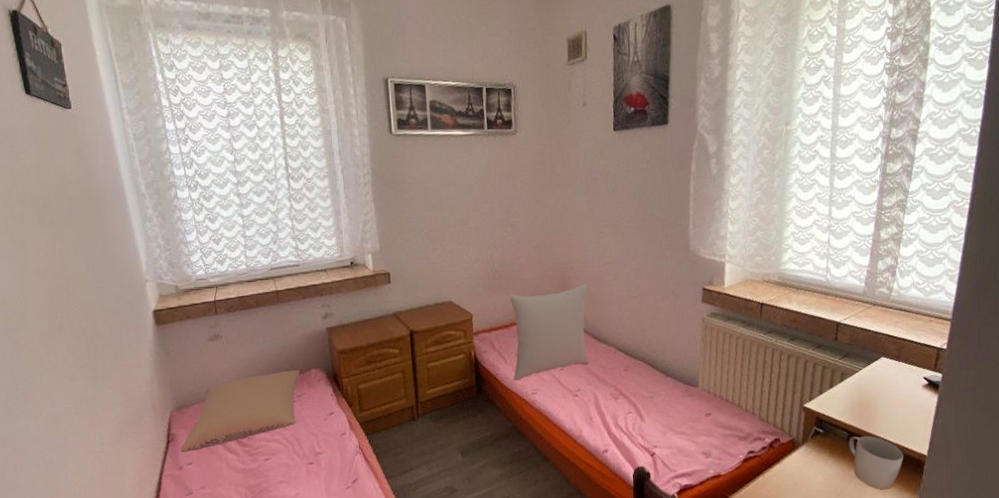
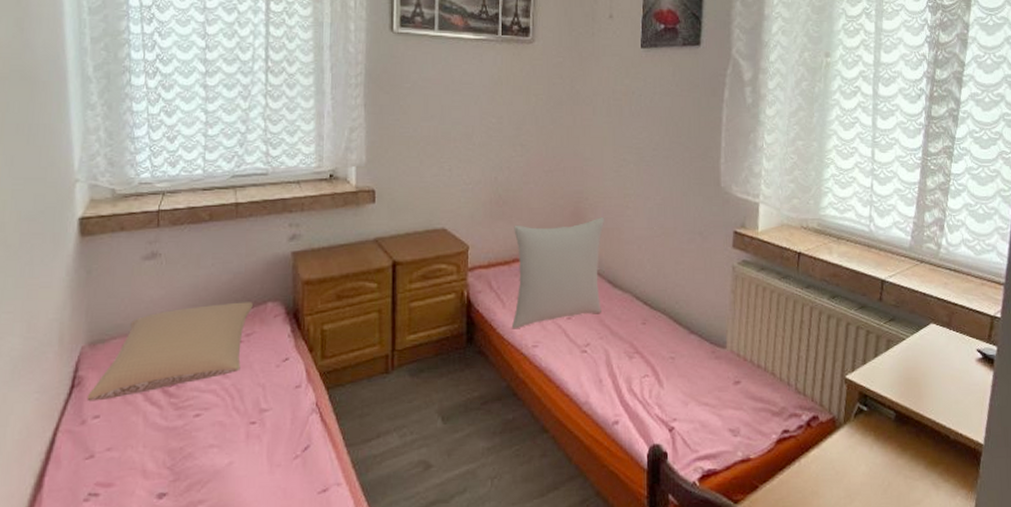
mug: present [849,435,904,490] -> none [896,417,958,485]

